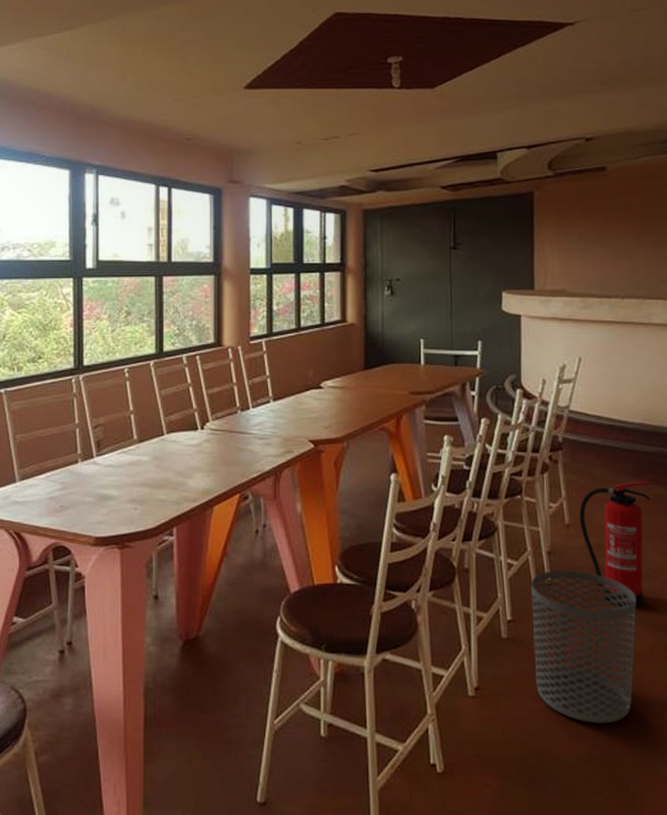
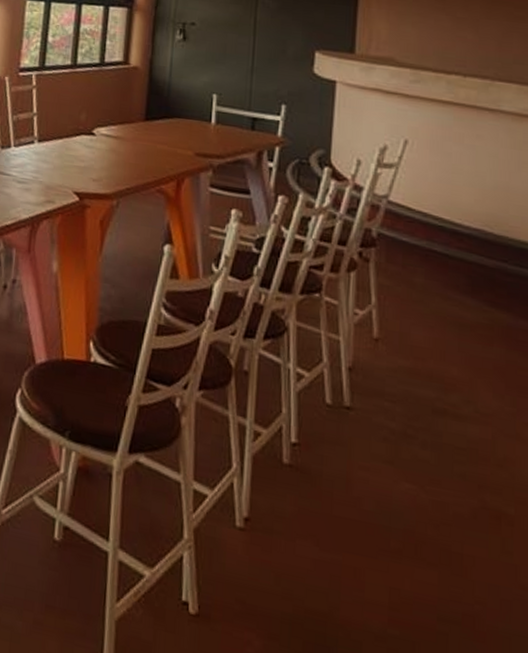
waste bin: present [530,571,637,724] -> none [321,391,459,598]
fire extinguisher: present [579,481,651,608] -> none [391,299,487,457]

